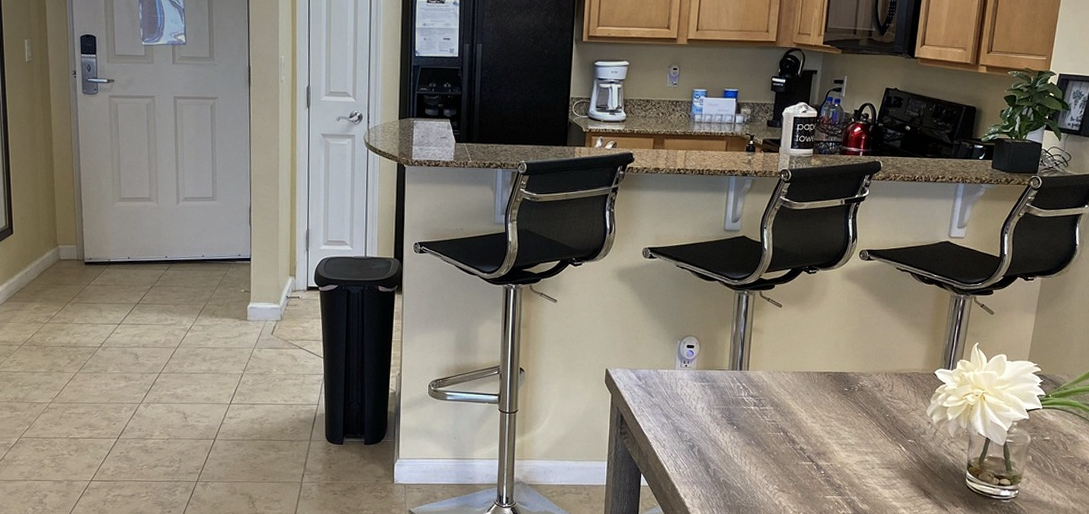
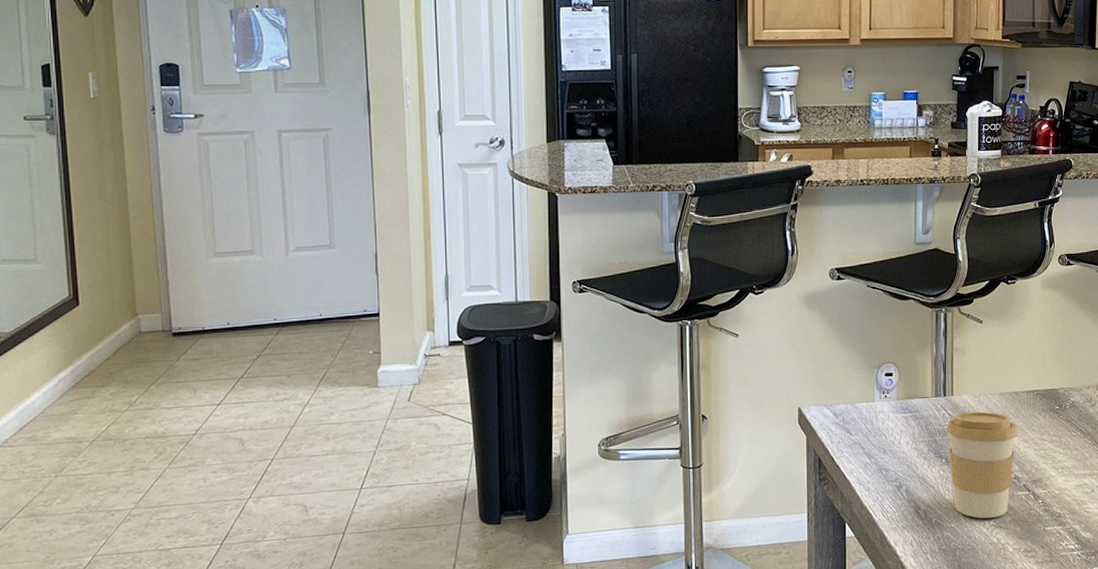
coffee cup: none [740,386,806,482] -> present [946,411,1017,519]

